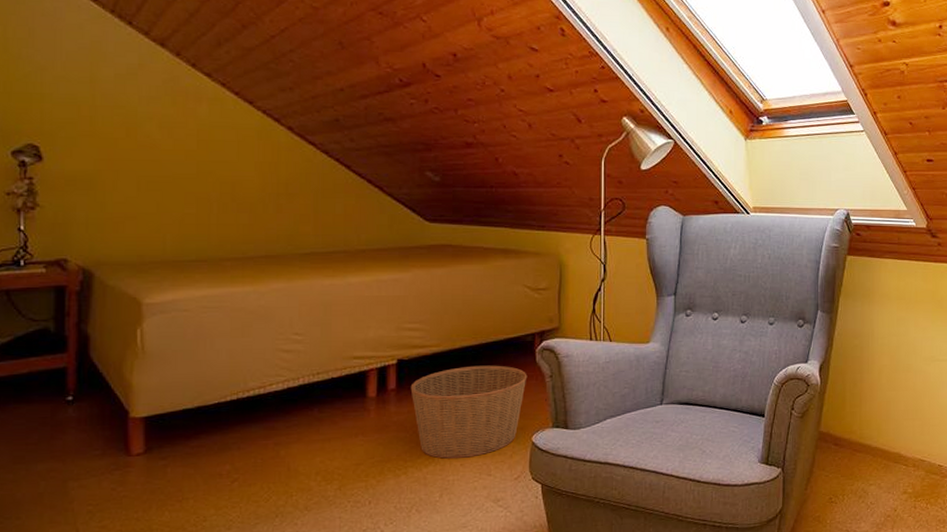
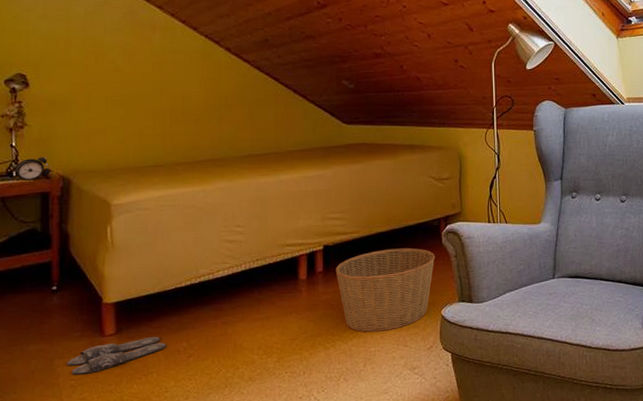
alarm clock: none [19,244,68,273] -> present [12,157,51,182]
slippers: none [83,457,205,499] -> present [67,336,166,375]

